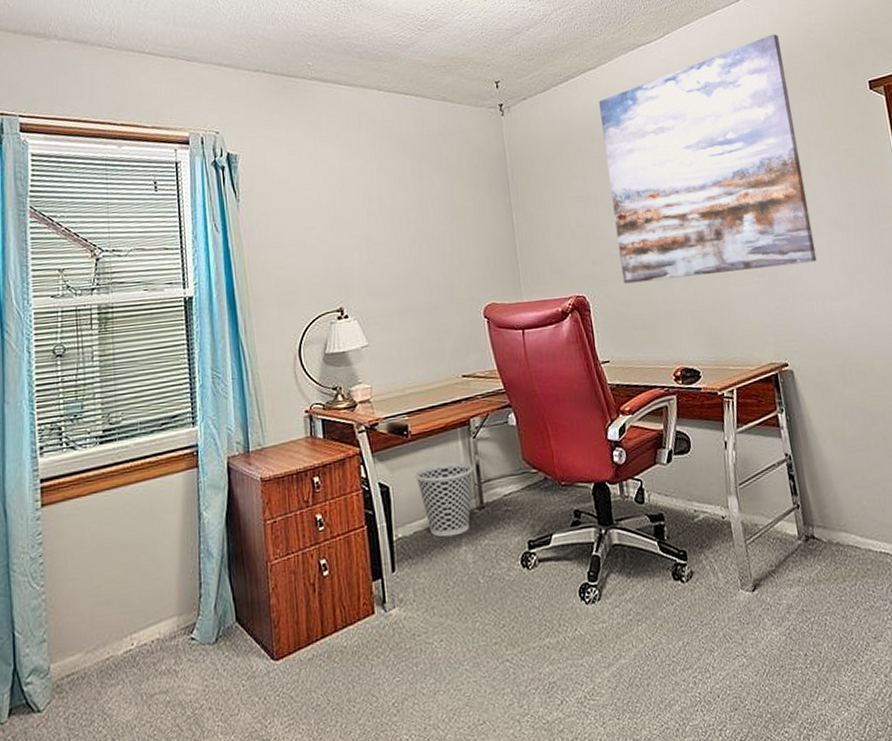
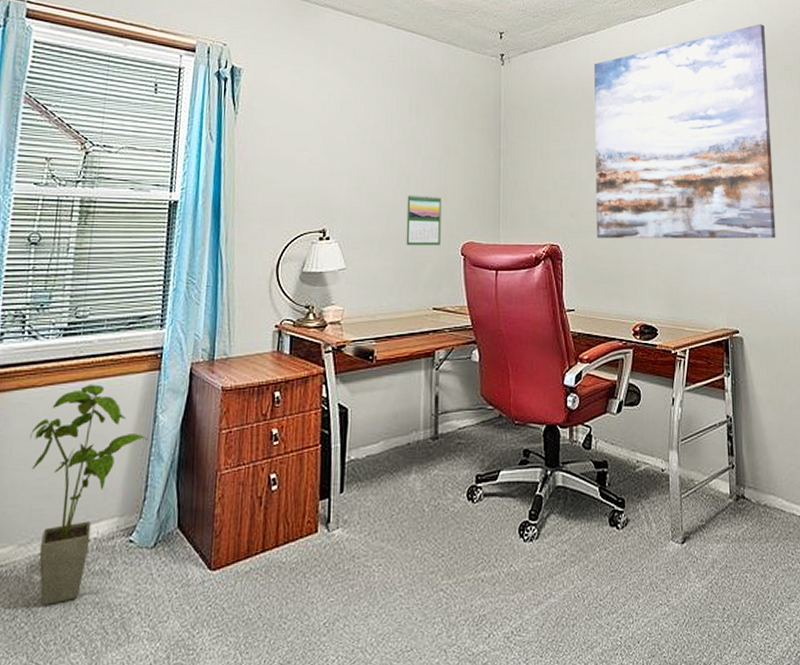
house plant: none [82,488,196,708] -> present [30,384,149,605]
wastebasket: present [415,462,473,537] -> none [375,390,432,464]
calendar: none [421,260,462,315] -> present [406,194,442,246]

